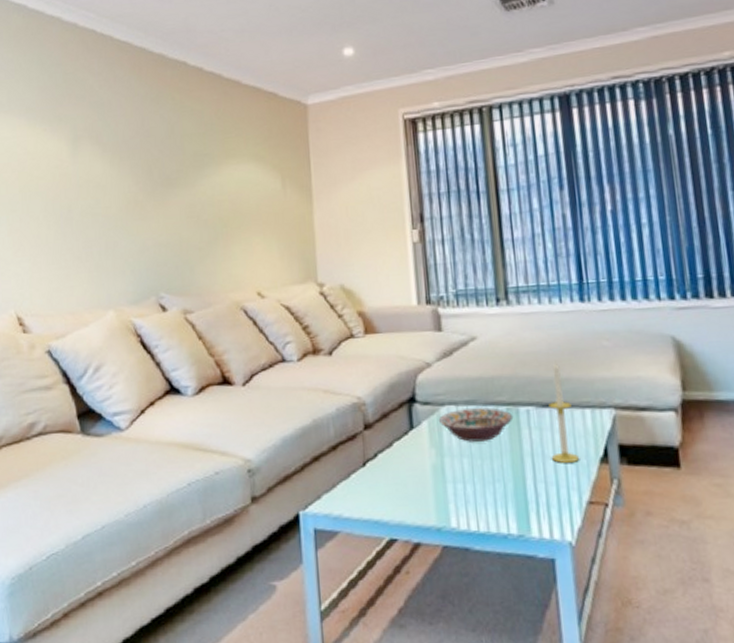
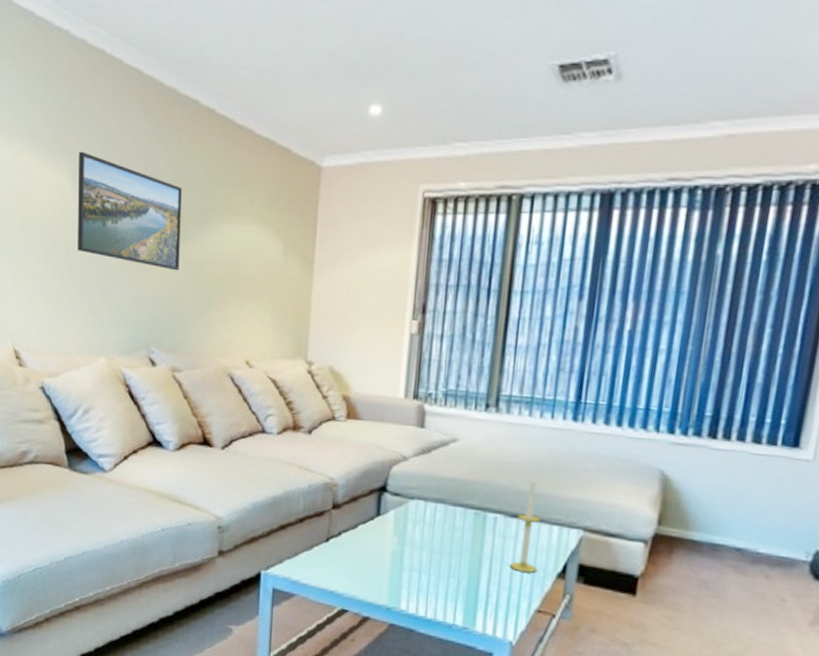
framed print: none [76,118,182,216] -> present [77,151,182,271]
decorative bowl: present [438,408,514,442] -> none [405,505,480,539]

